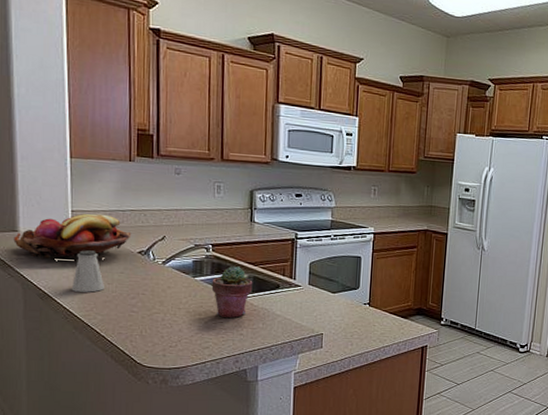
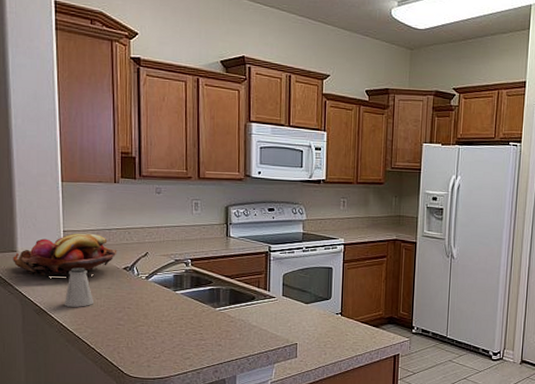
potted succulent: present [211,266,253,318] -> none [191,279,230,329]

